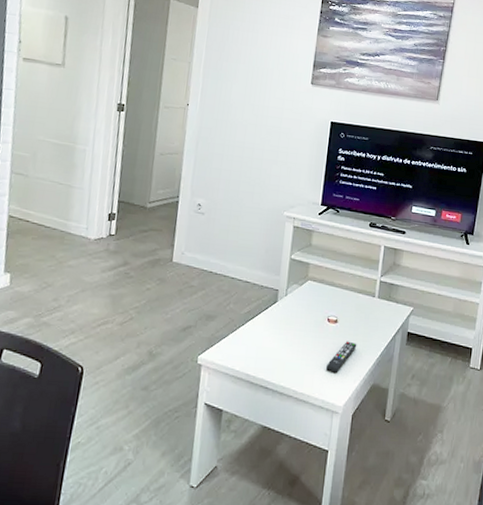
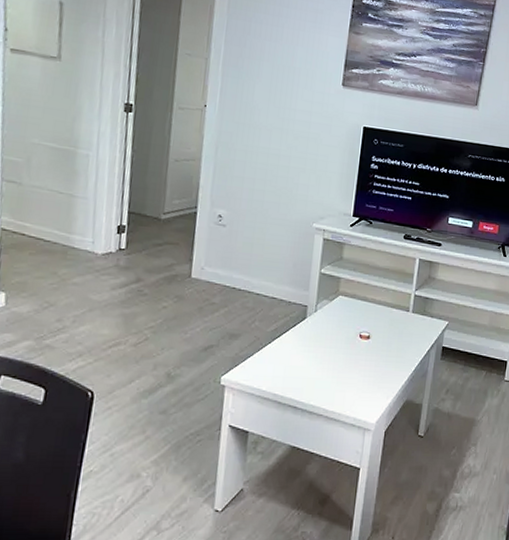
remote control: present [325,341,357,373] -> none [357,357,390,390]

